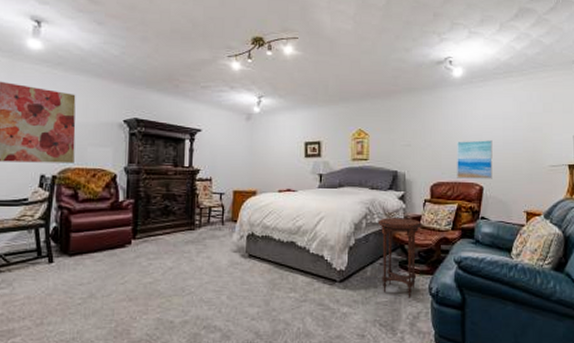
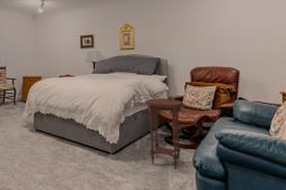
wall art: present [456,139,493,179] -> none [212,28,248,64]

